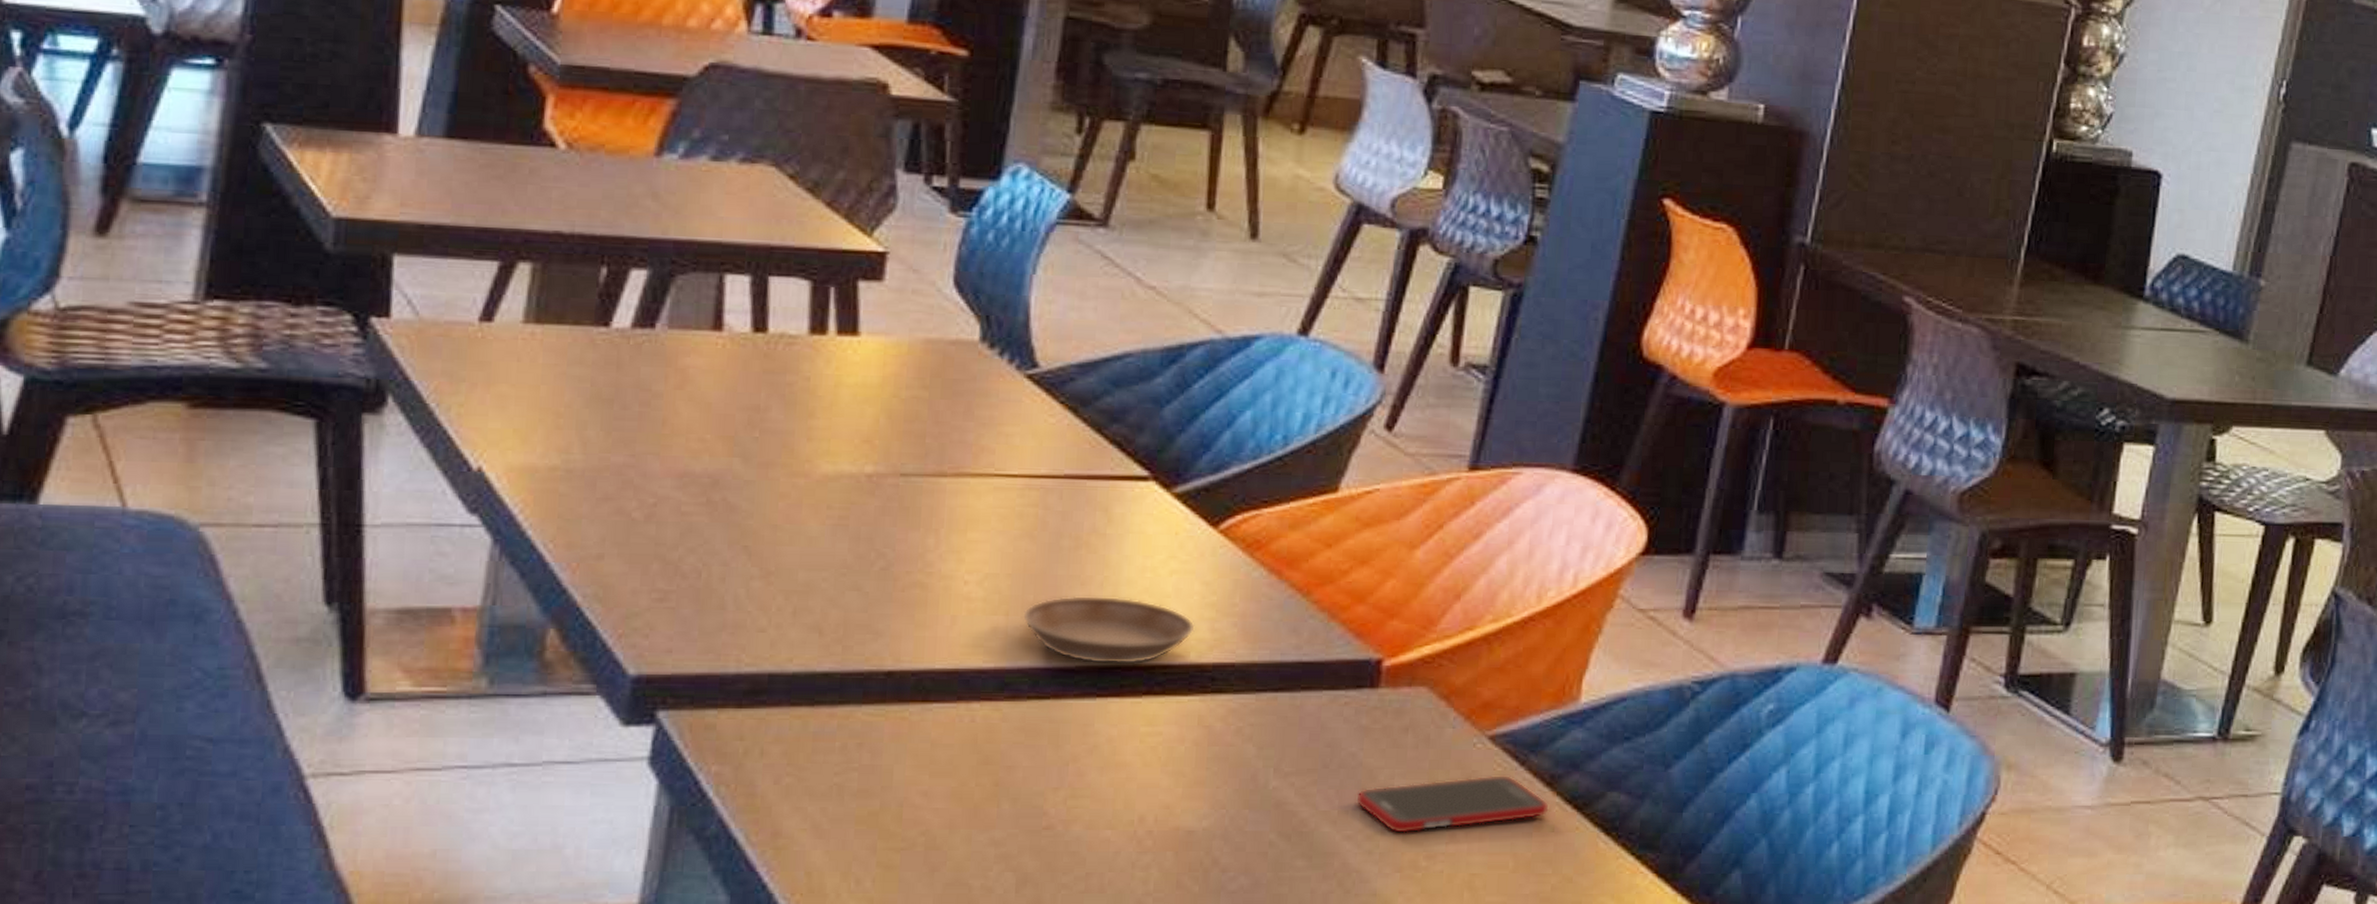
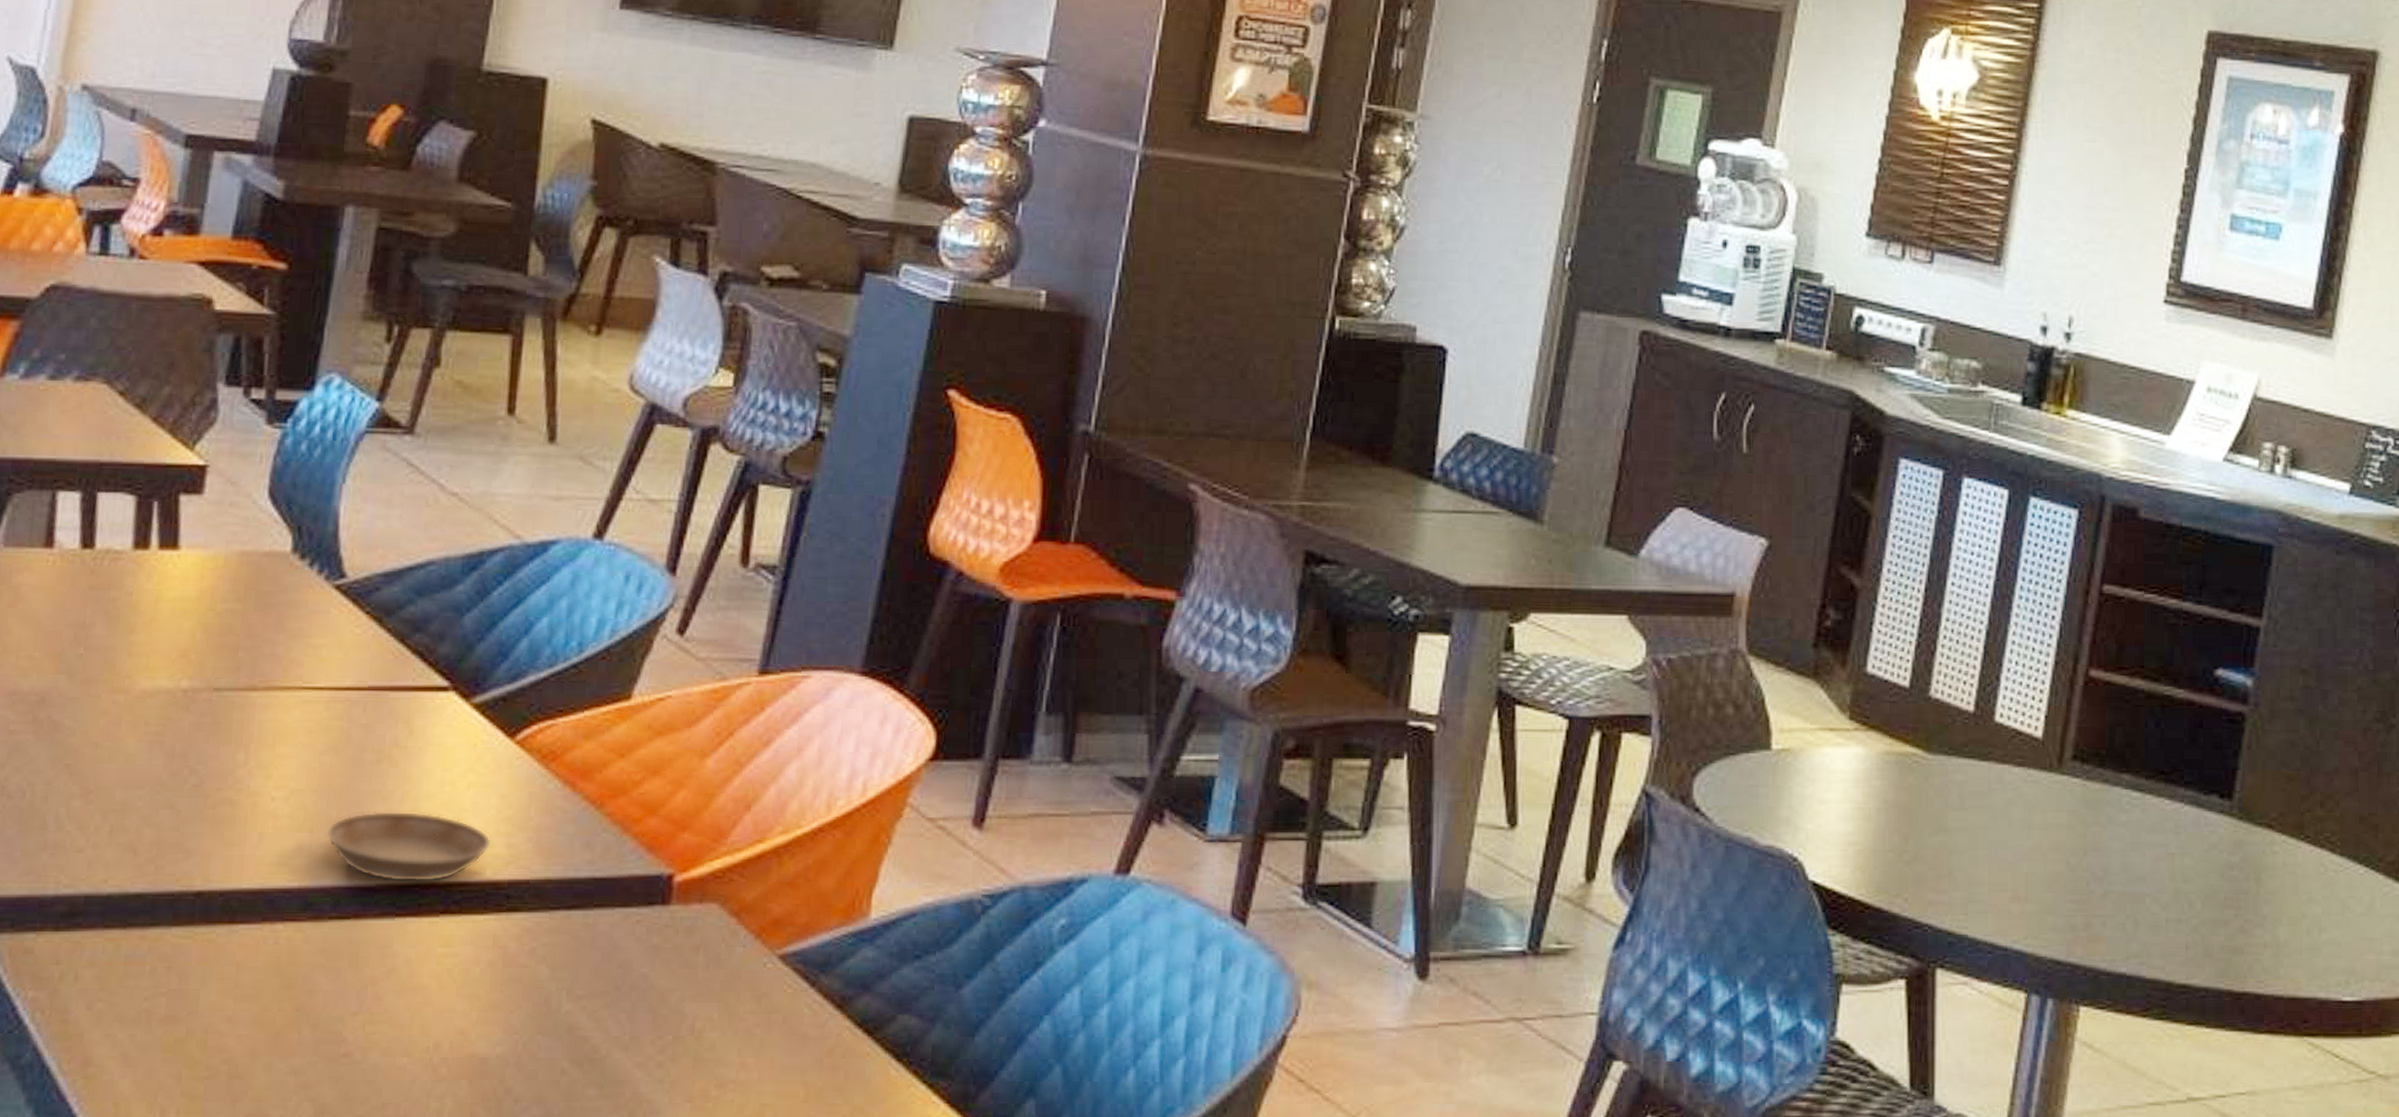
cell phone: present [1356,774,1549,833] -> none [647,996,840,1060]

